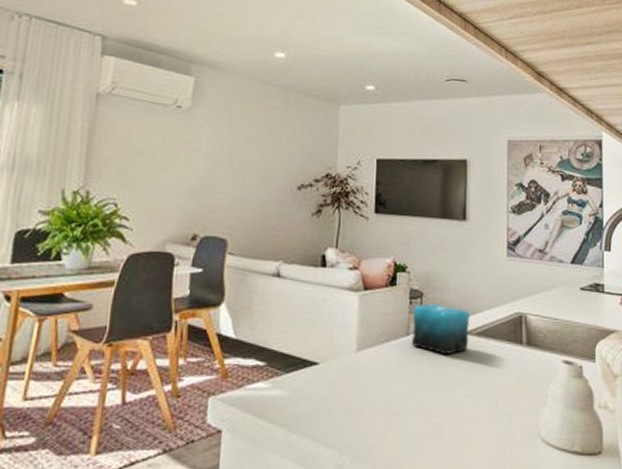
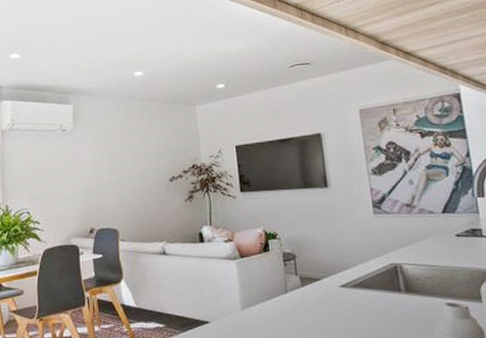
candle: present [411,304,470,354] -> none [289,263,347,306]

